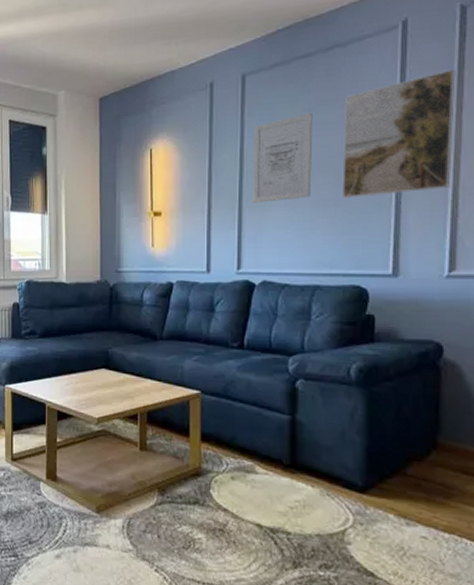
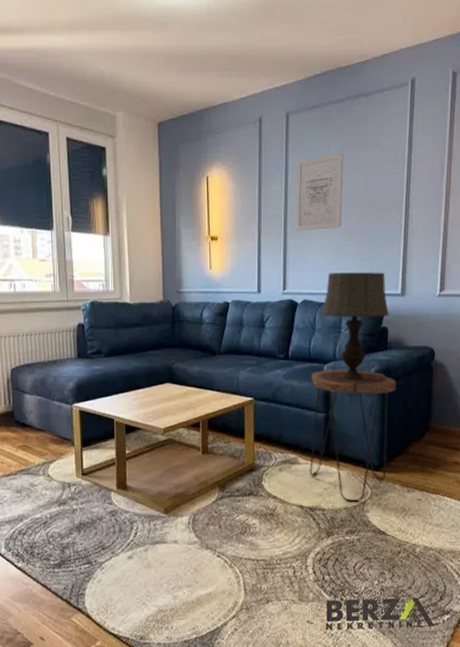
side table: none [270,363,388,529] -> present [309,369,396,502]
table lamp: none [285,248,376,378] -> present [321,272,389,381]
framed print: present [342,69,456,198] -> none [366,125,448,229]

